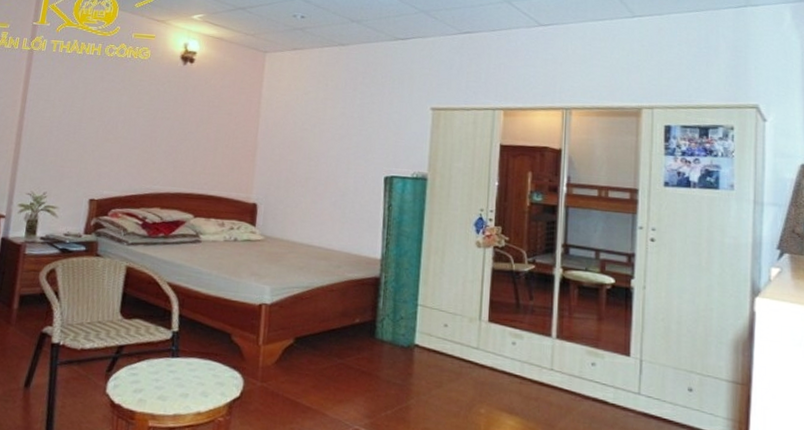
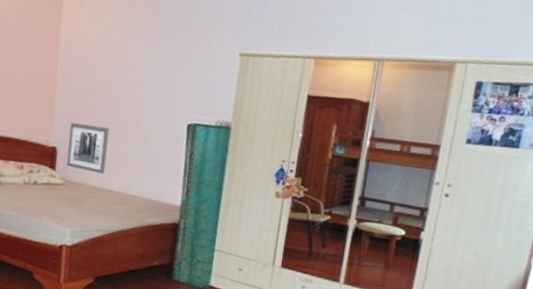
wall art: none [266,179,309,229] -> present [66,123,110,174]

